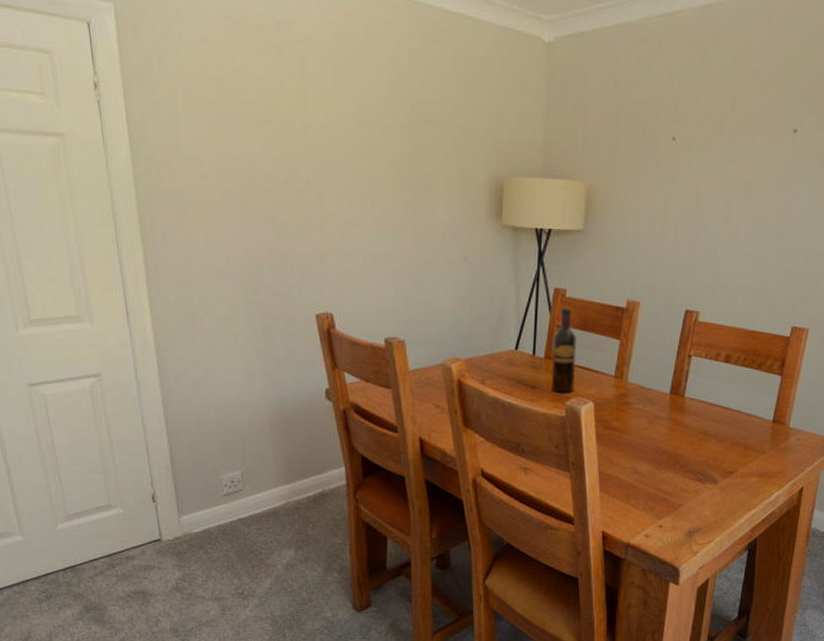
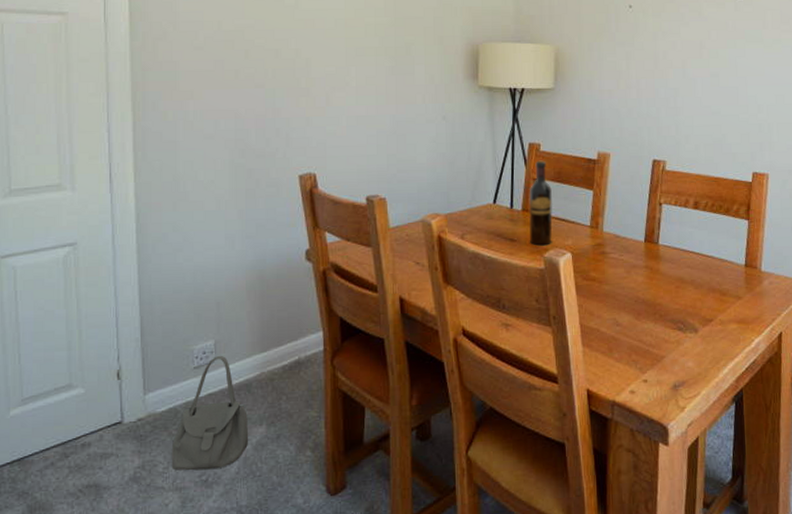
handbag: none [208,484,280,584] -> present [171,355,249,471]

